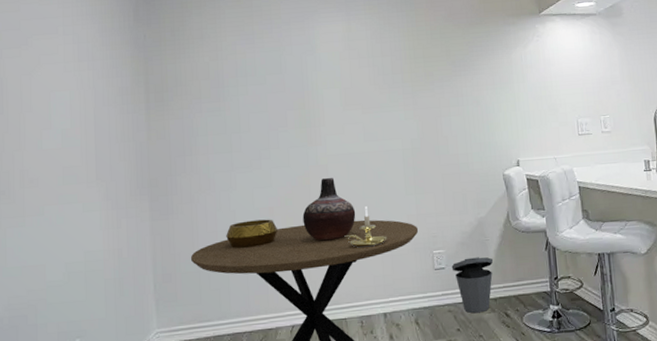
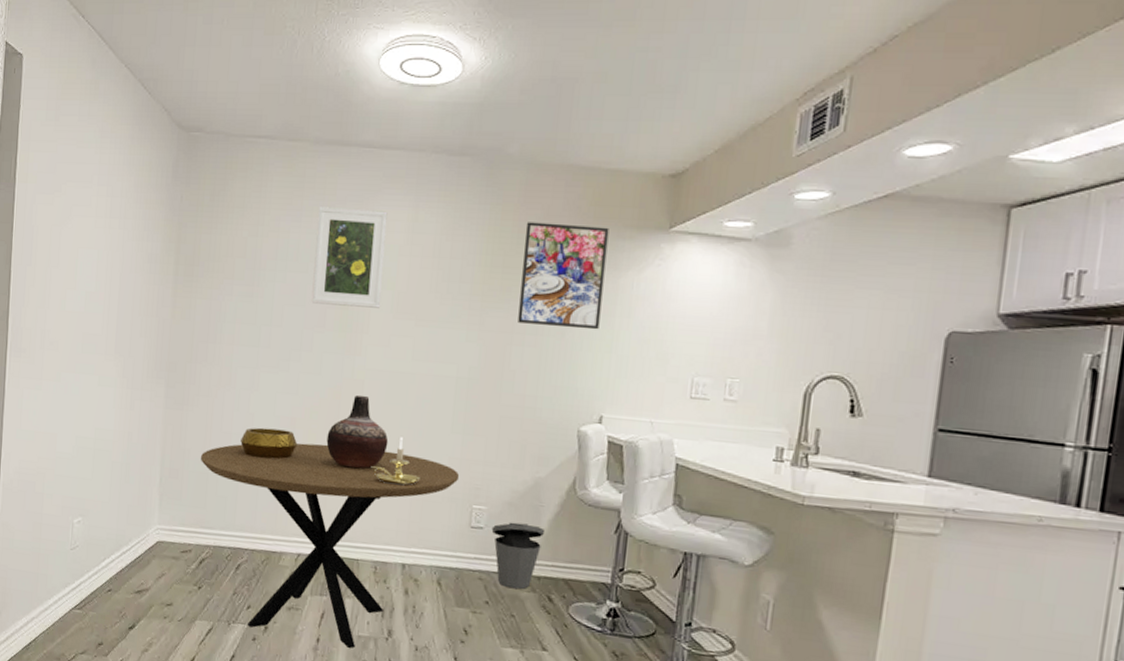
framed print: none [268,26,331,109] -> present [311,207,388,308]
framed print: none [435,18,504,99] -> present [518,222,609,330]

